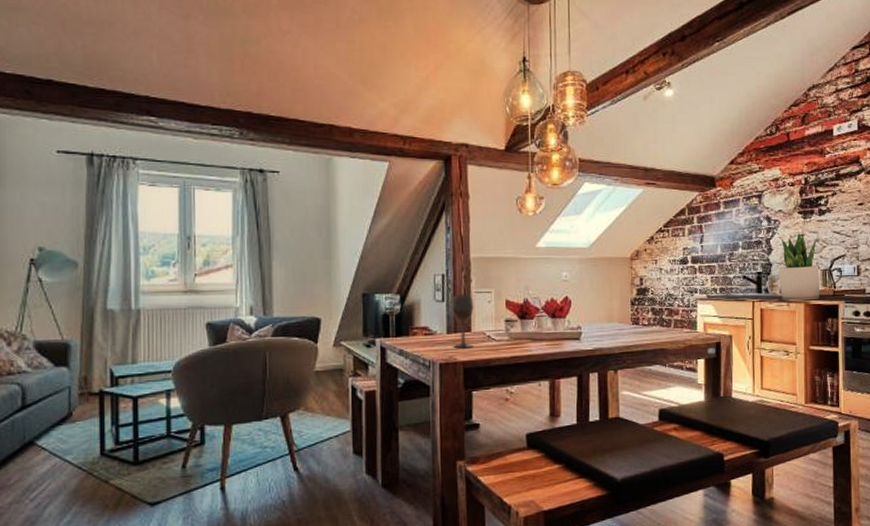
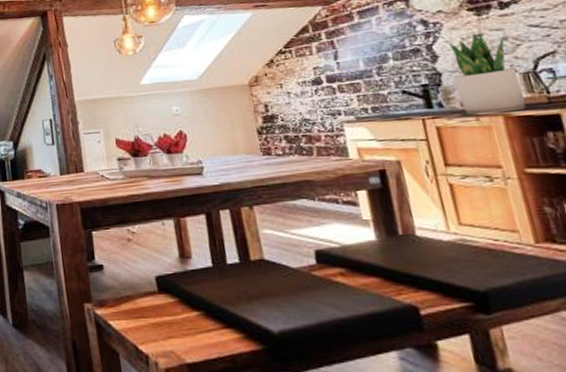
wine glass: present [452,295,474,349] -> none [62,136,88,190]

